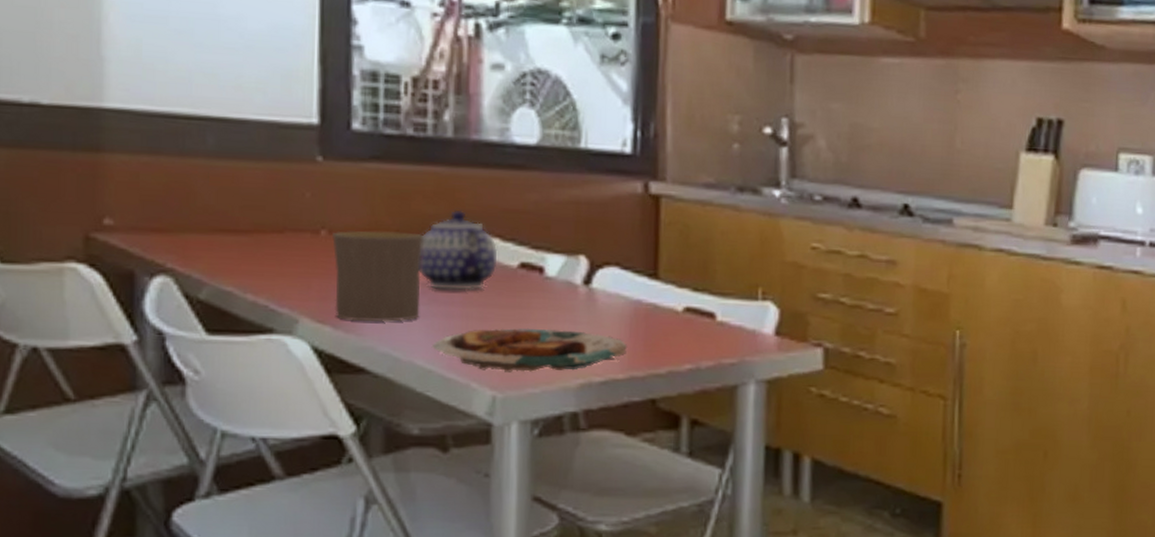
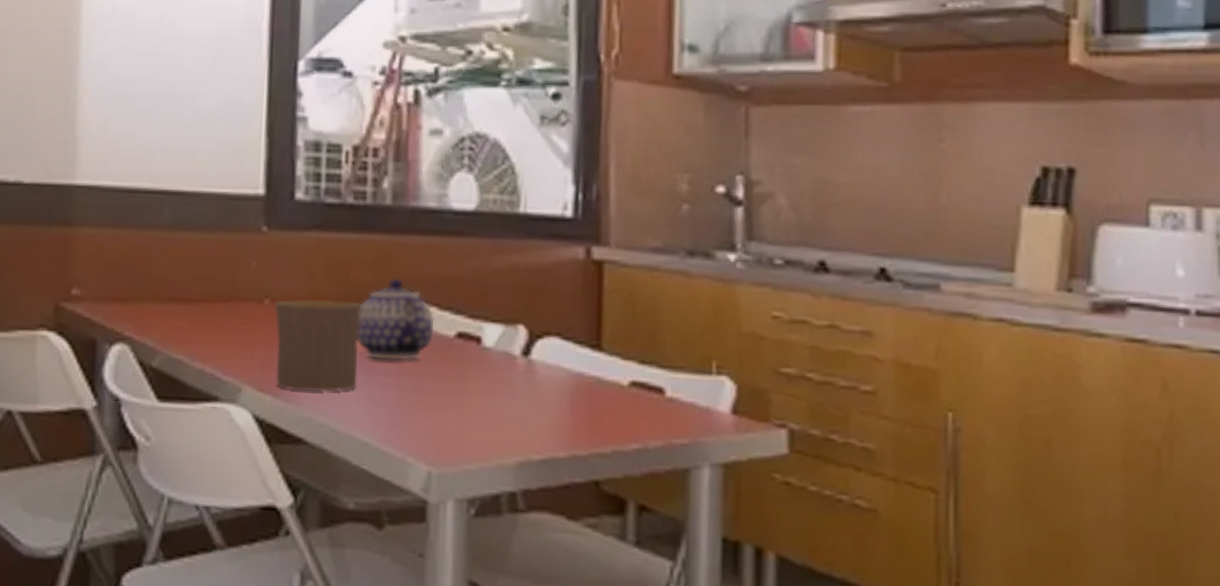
plate: present [431,328,628,373] -> none [367,400,569,447]

